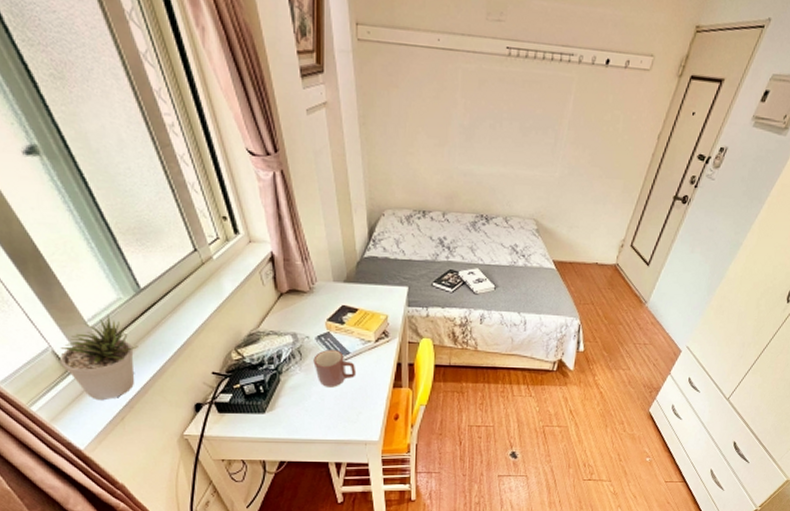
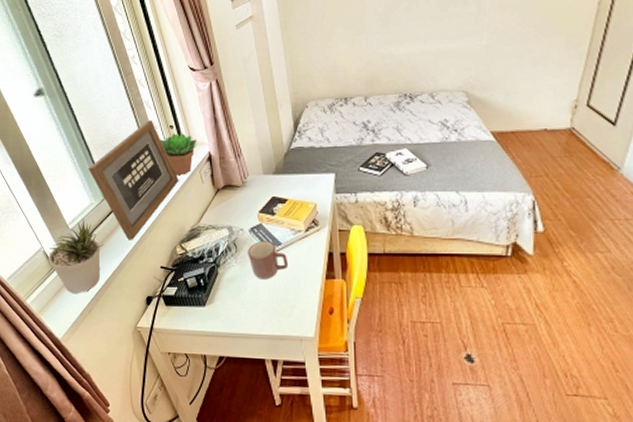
picture frame: none [112,207,235,343] -> present [88,120,179,240]
succulent plant: none [210,226,257,275] -> present [160,133,197,176]

